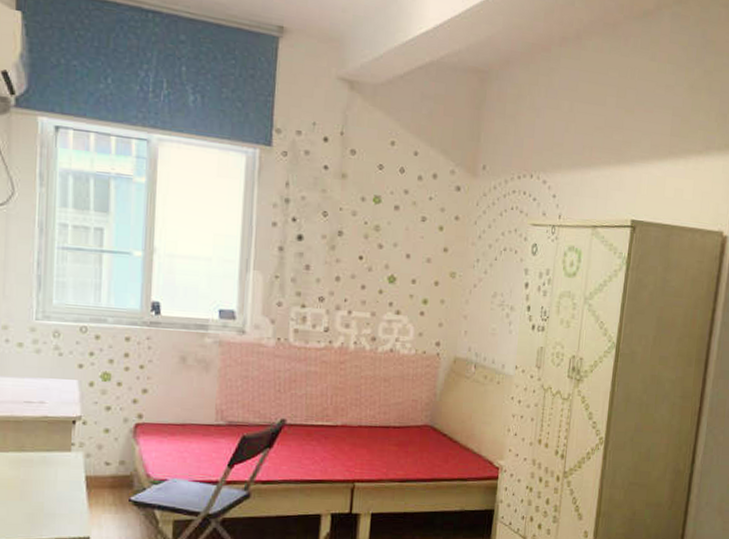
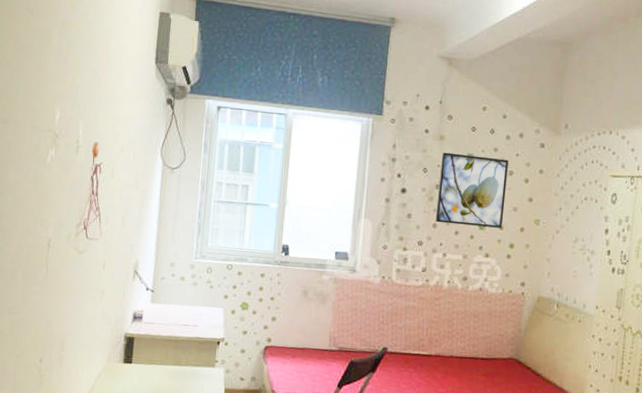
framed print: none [338,193,421,282] -> present [435,152,509,228]

